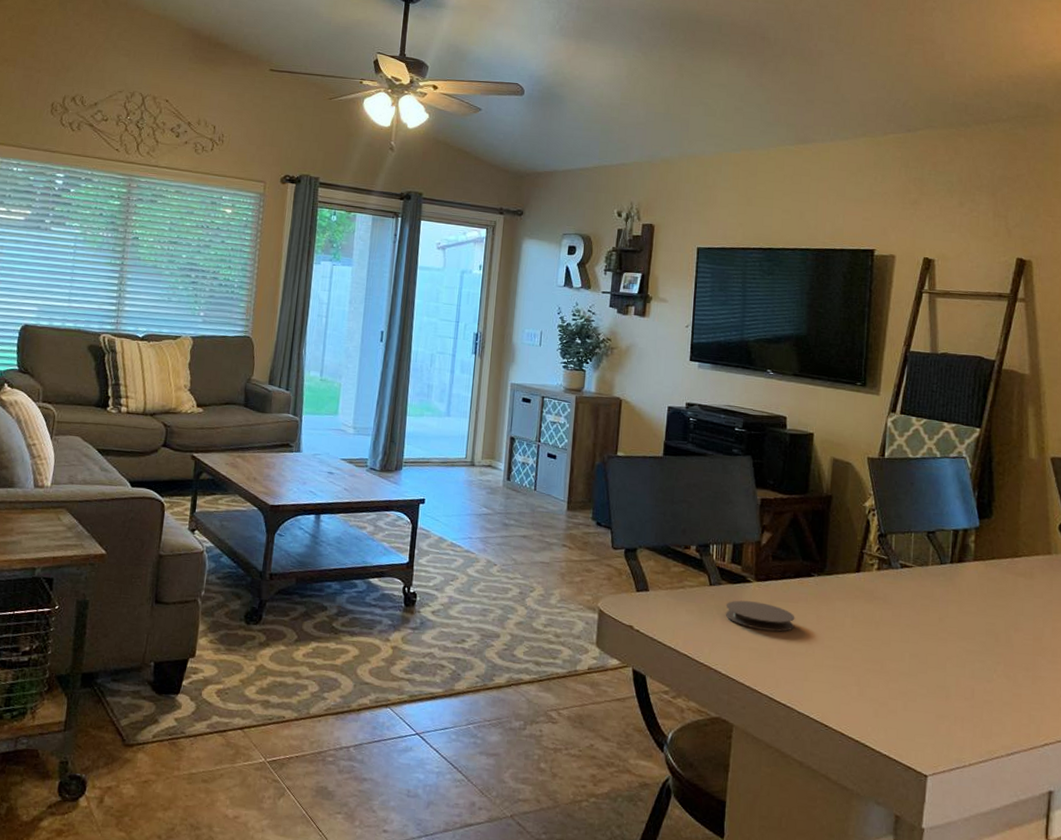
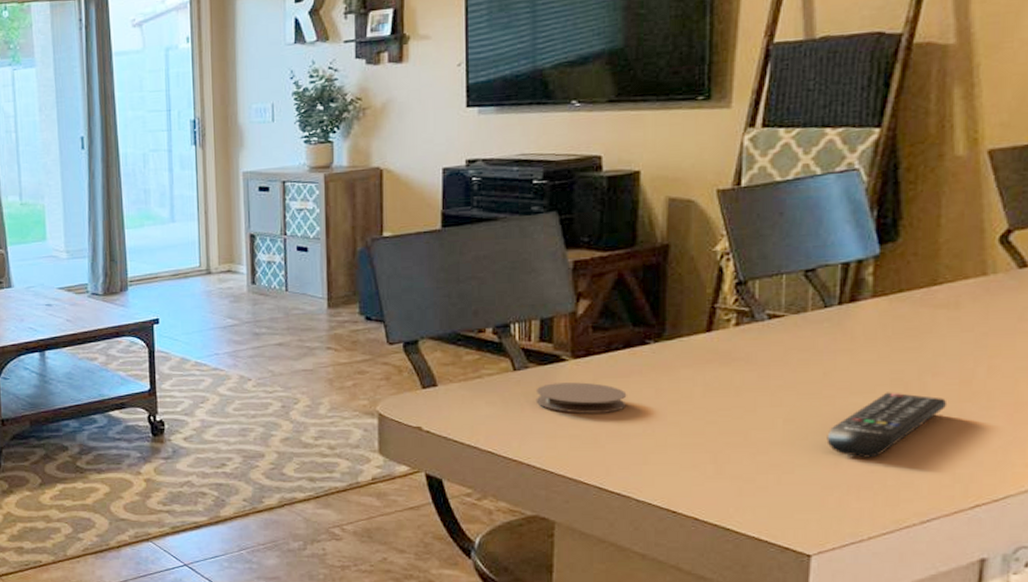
remote control: none [940,640,1025,695] -> present [826,392,948,458]

